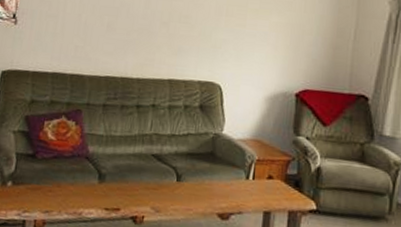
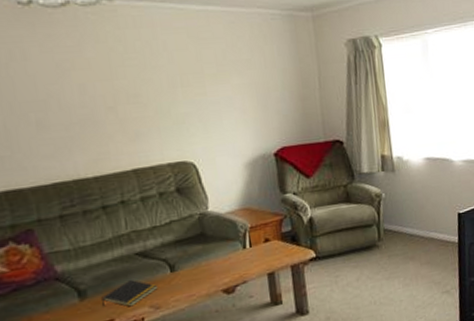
notepad: none [115,176,163,203] -> present [102,279,158,307]

